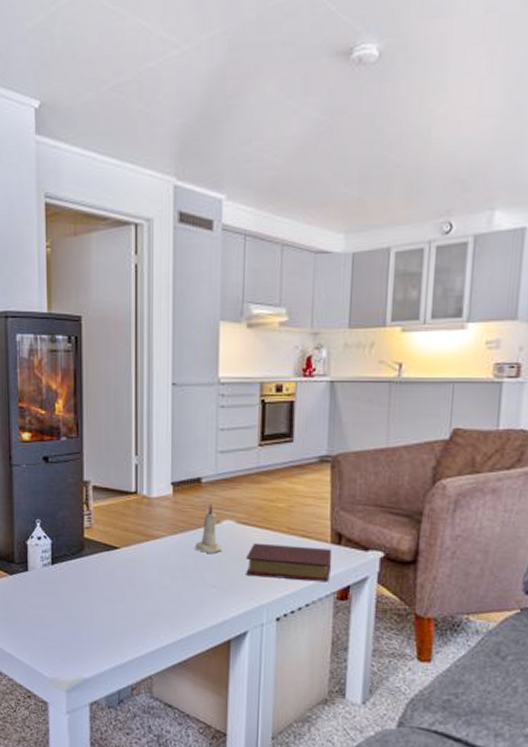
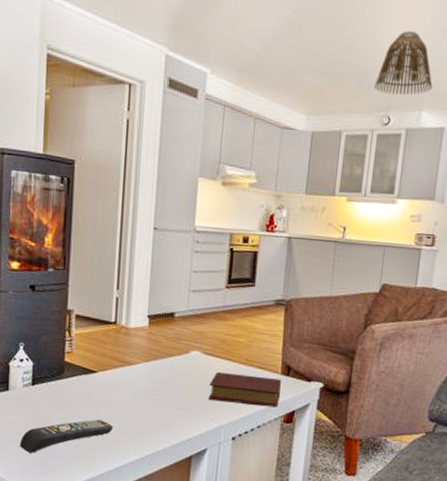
remote control: none [43,600,140,638] -> present [20,419,113,453]
candle: present [195,503,223,553] -> none [165,335,190,380]
lamp shade: none [429,112,507,195] -> present [374,31,433,96]

